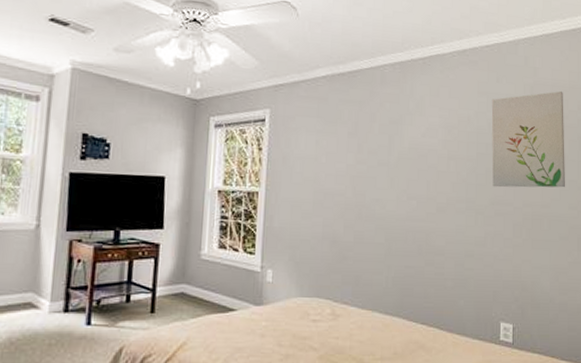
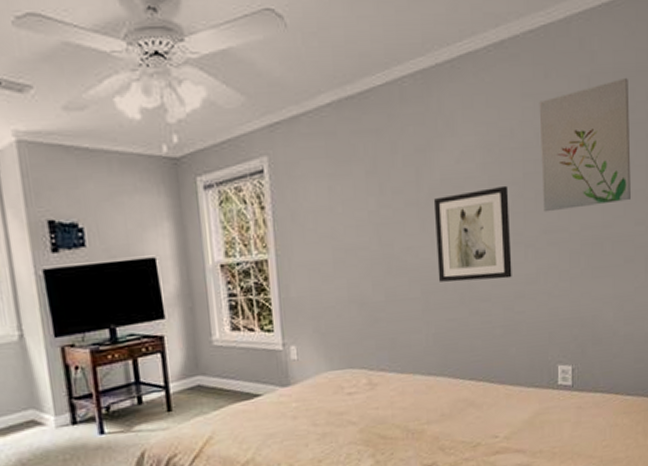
wall art: none [400,160,464,238] -> present [433,185,512,282]

